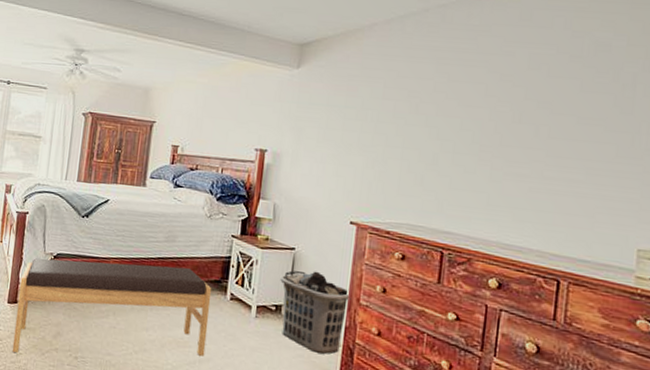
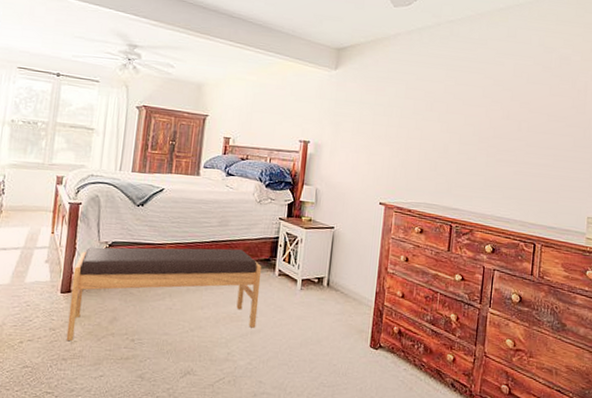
clothes hamper: present [280,270,351,354] -> none [322,246,380,317]

